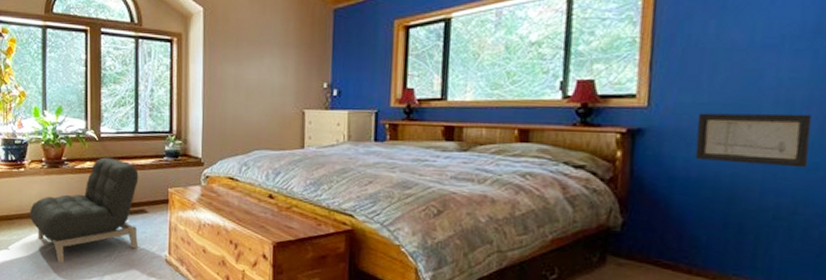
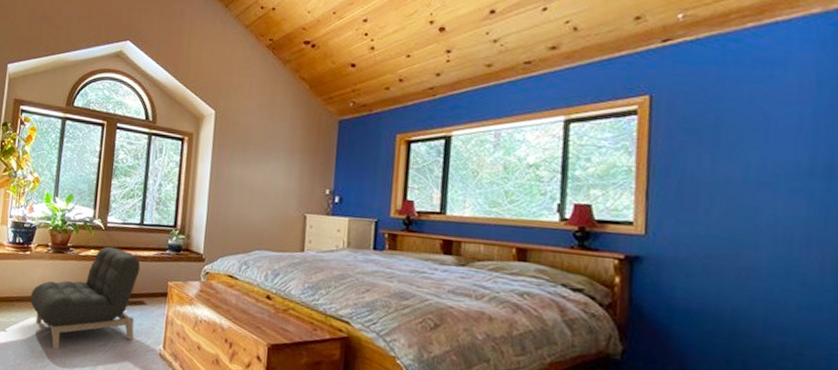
wall art: present [695,113,813,168] -> none [694,244,812,308]

